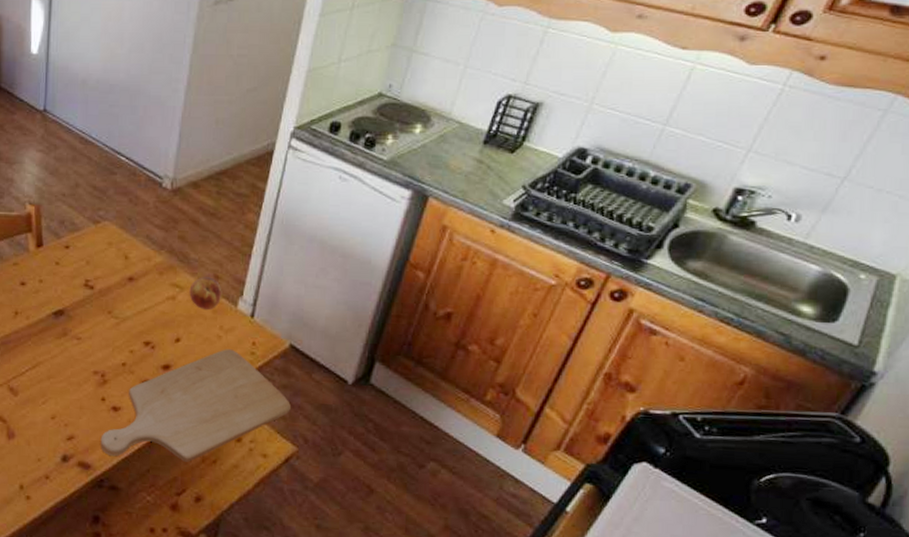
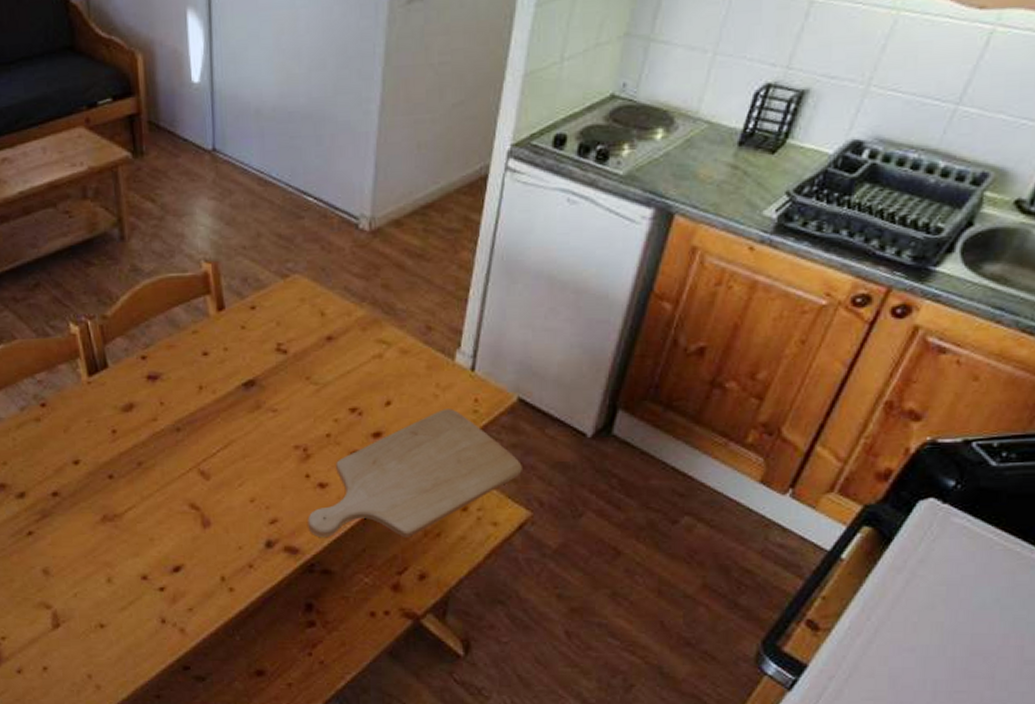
fruit: present [189,277,222,311] -> none [398,329,437,367]

